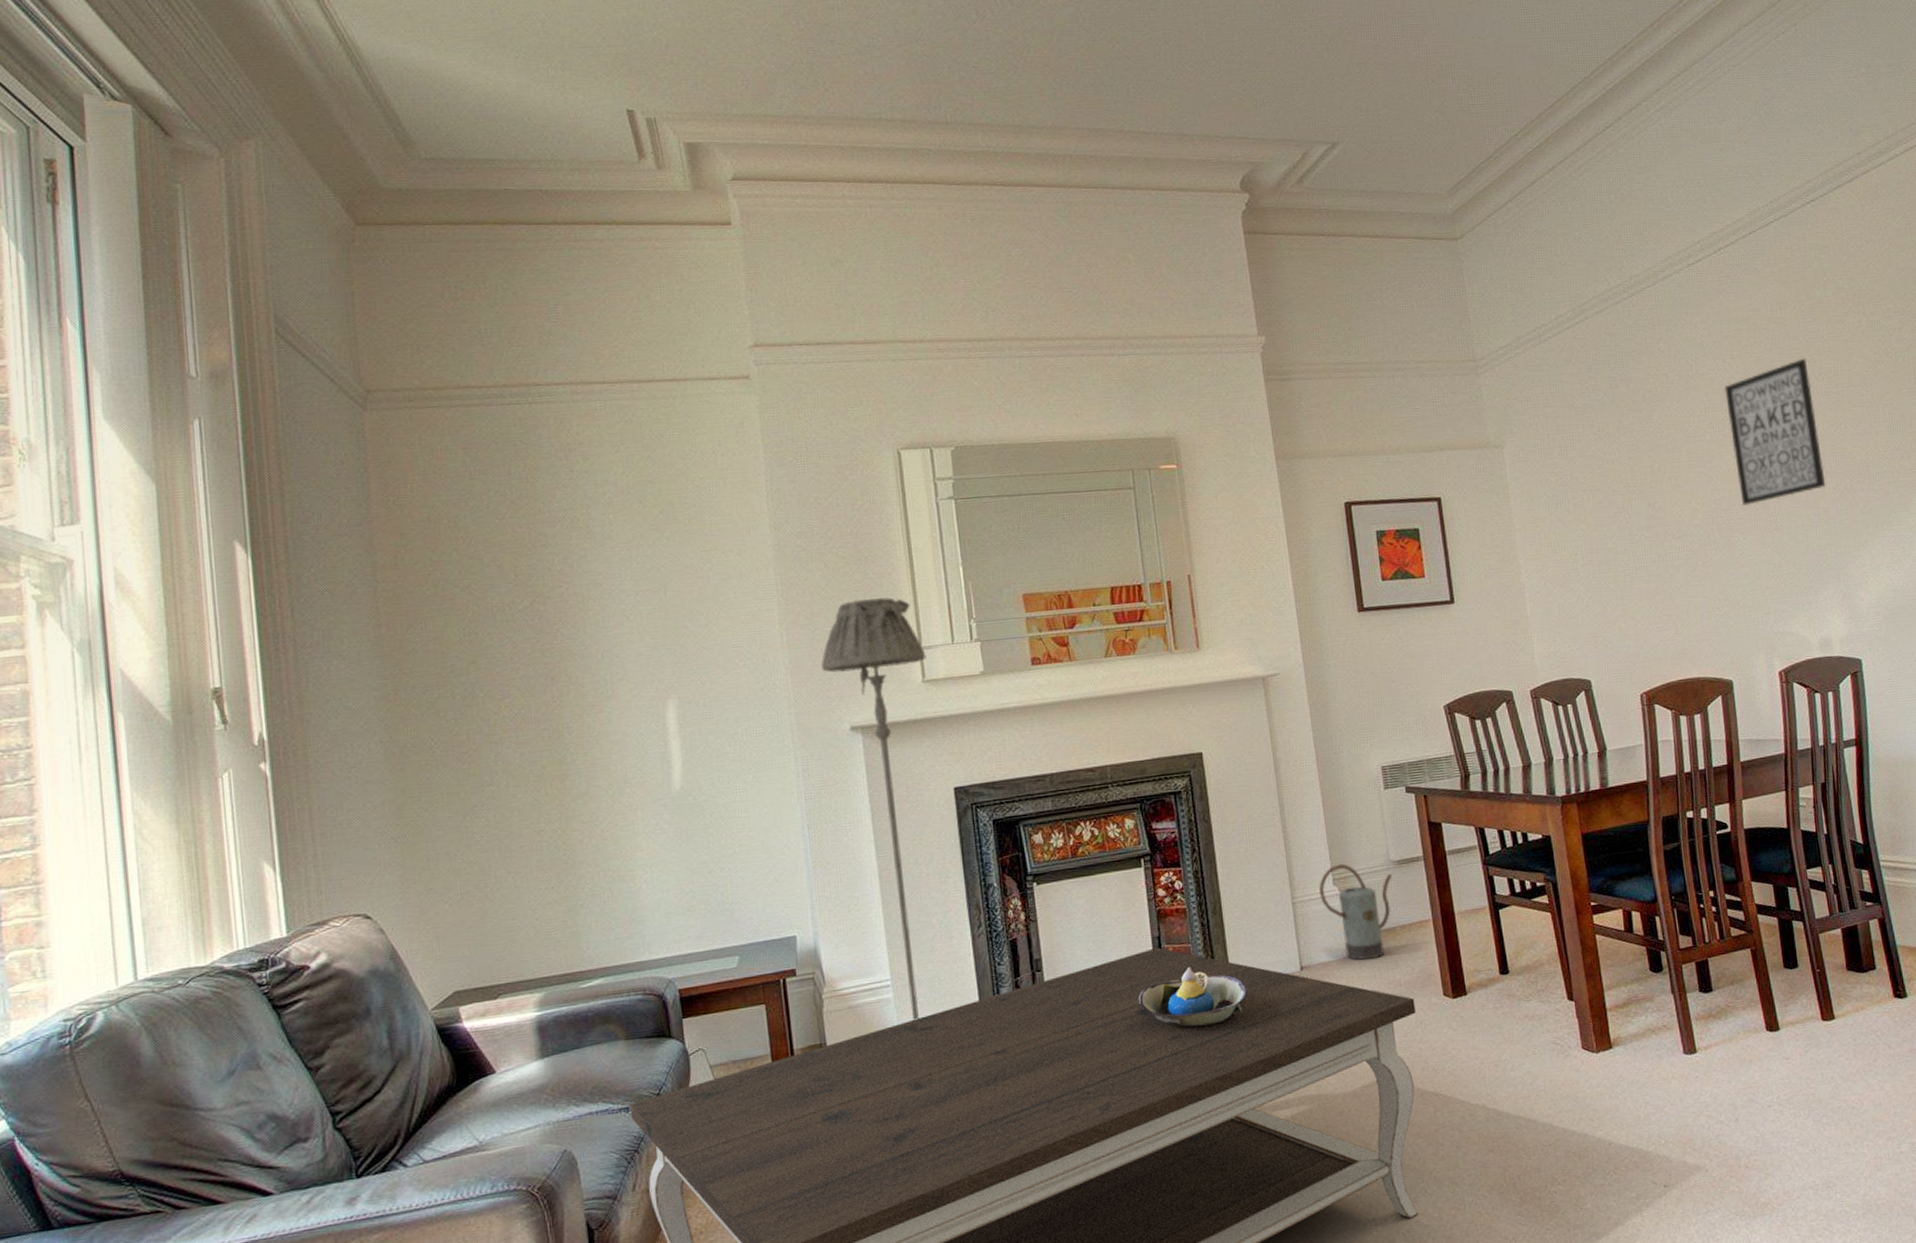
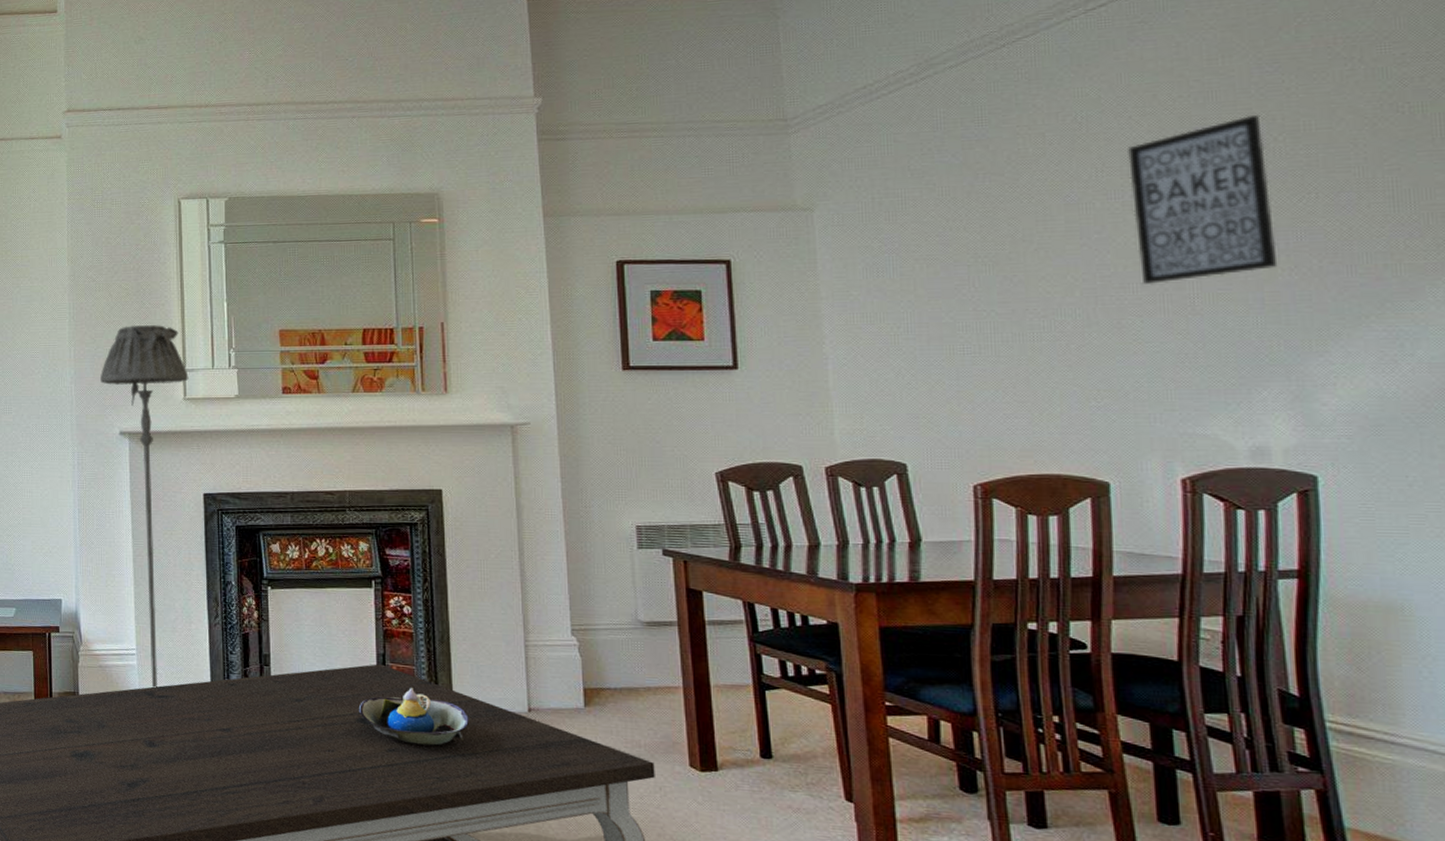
watering can: present [1318,863,1392,960] -> none [554,615,640,716]

